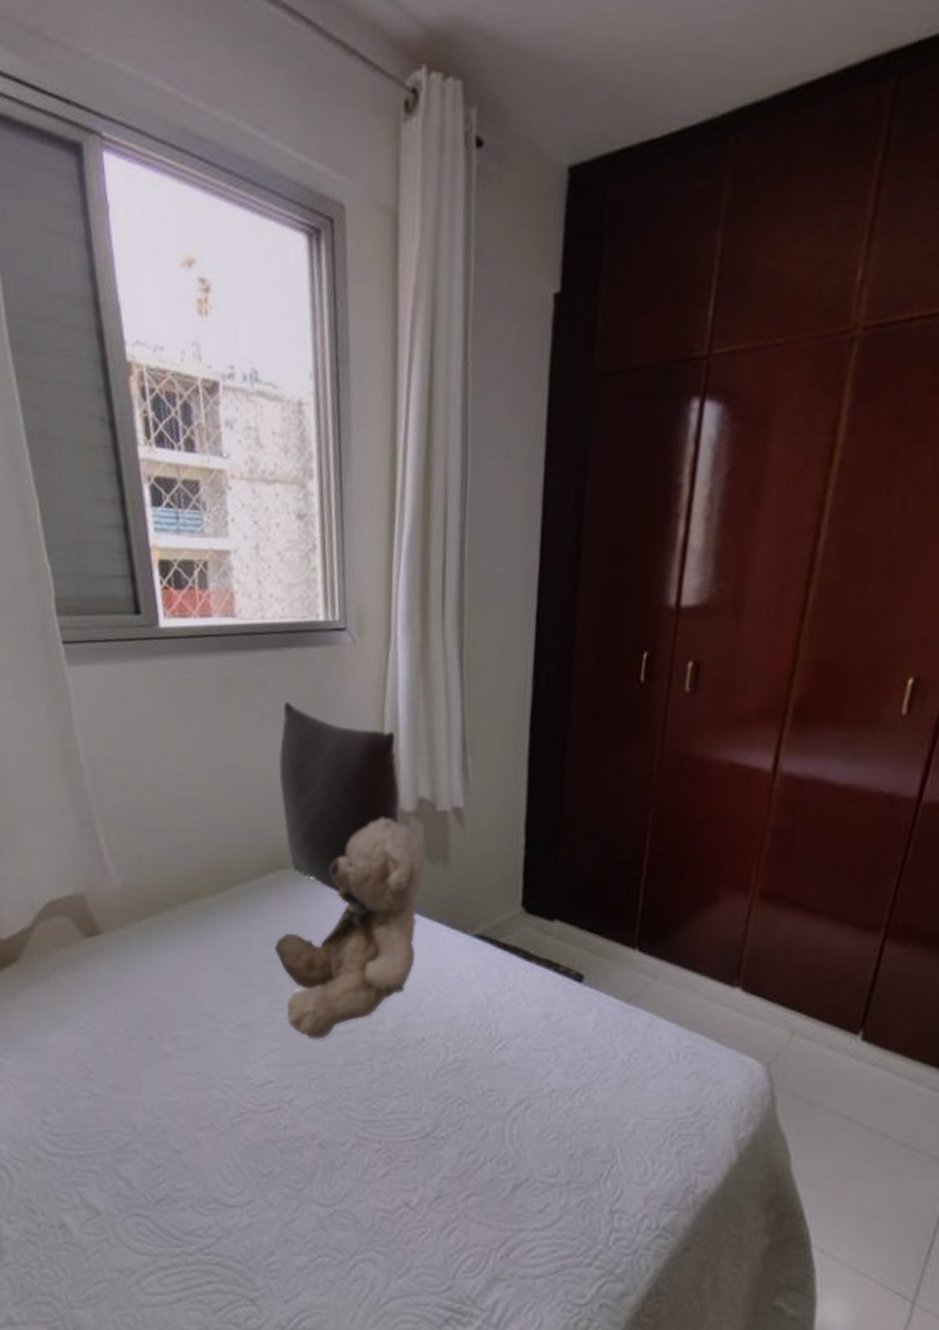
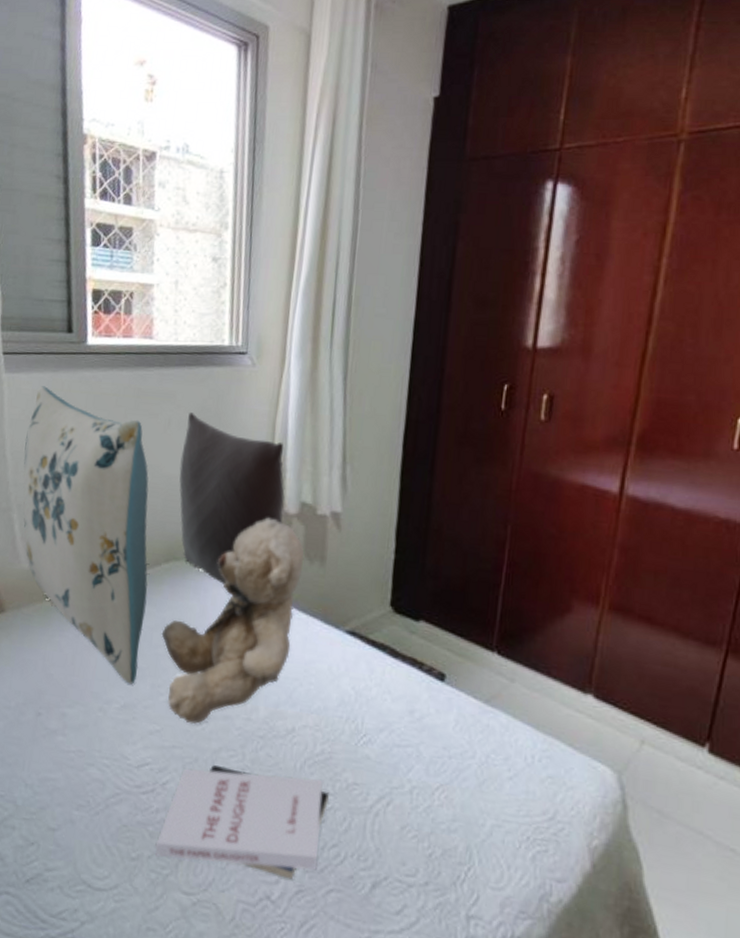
pillow: none [100,679,255,1003] -> present [23,386,149,685]
books: none [286,1080,464,1187] -> present [155,765,329,880]

